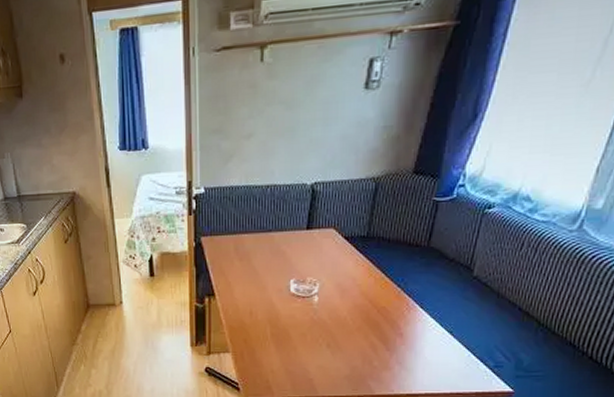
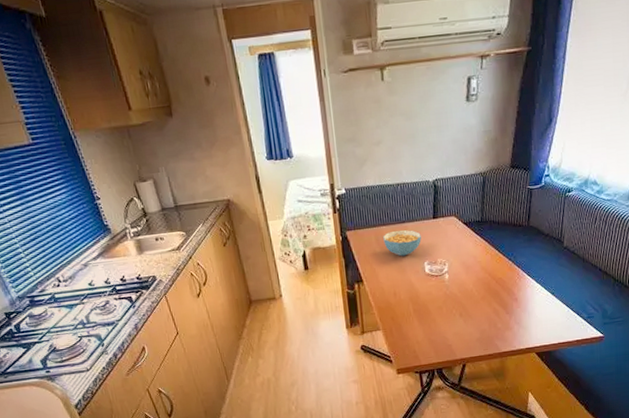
cereal bowl: none [244,239,289,271] -> present [383,229,422,257]

